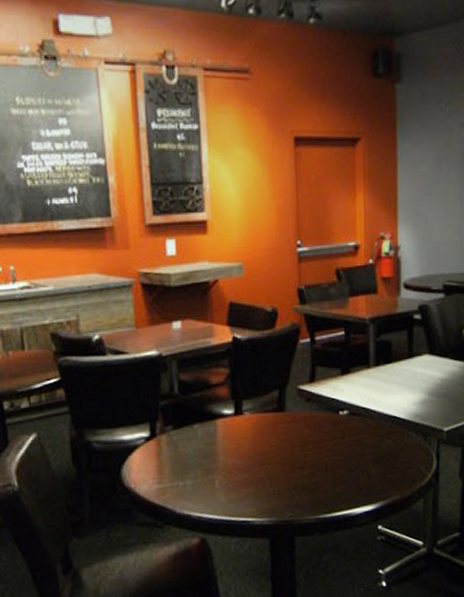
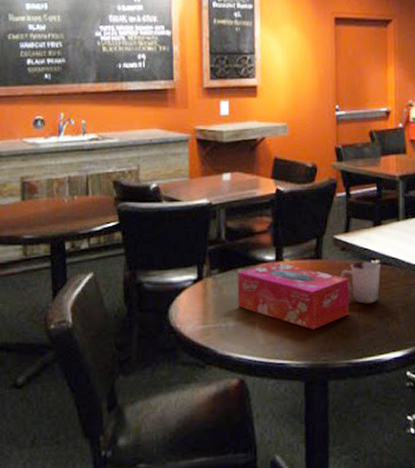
tissue box: none [193,415,316,486] -> present [237,261,349,330]
cup: none [306,412,349,457] -> present [340,261,381,304]

